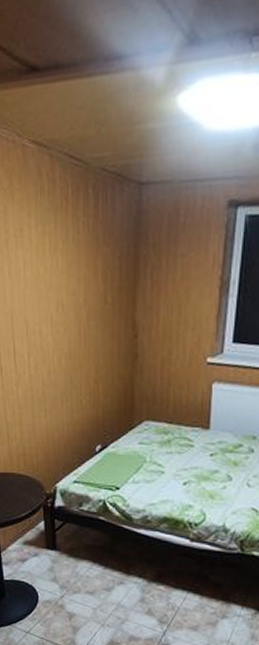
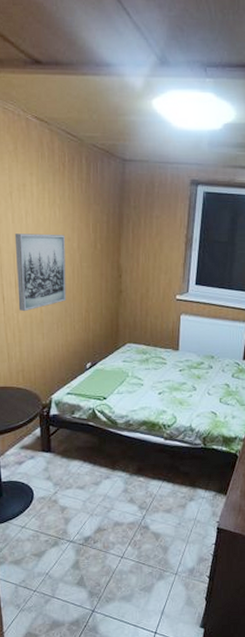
wall art: none [12,288,72,385] -> present [14,234,67,312]

